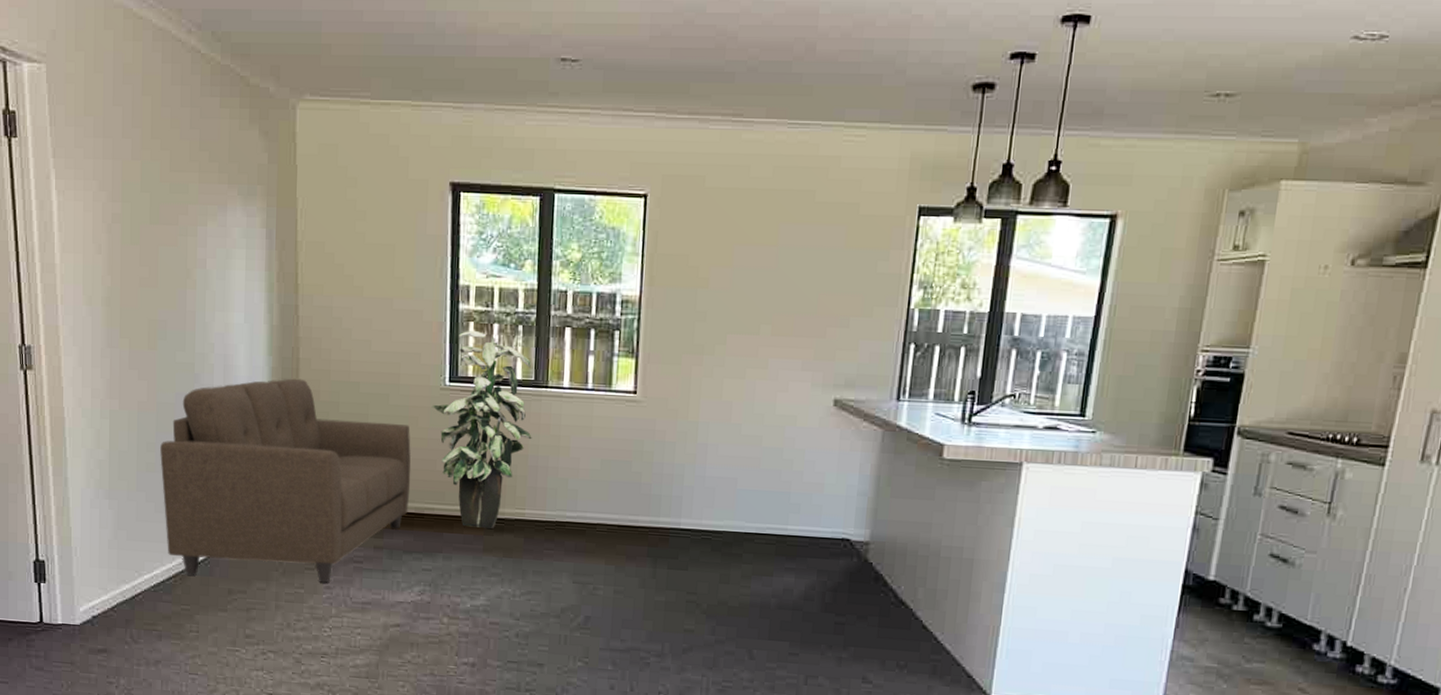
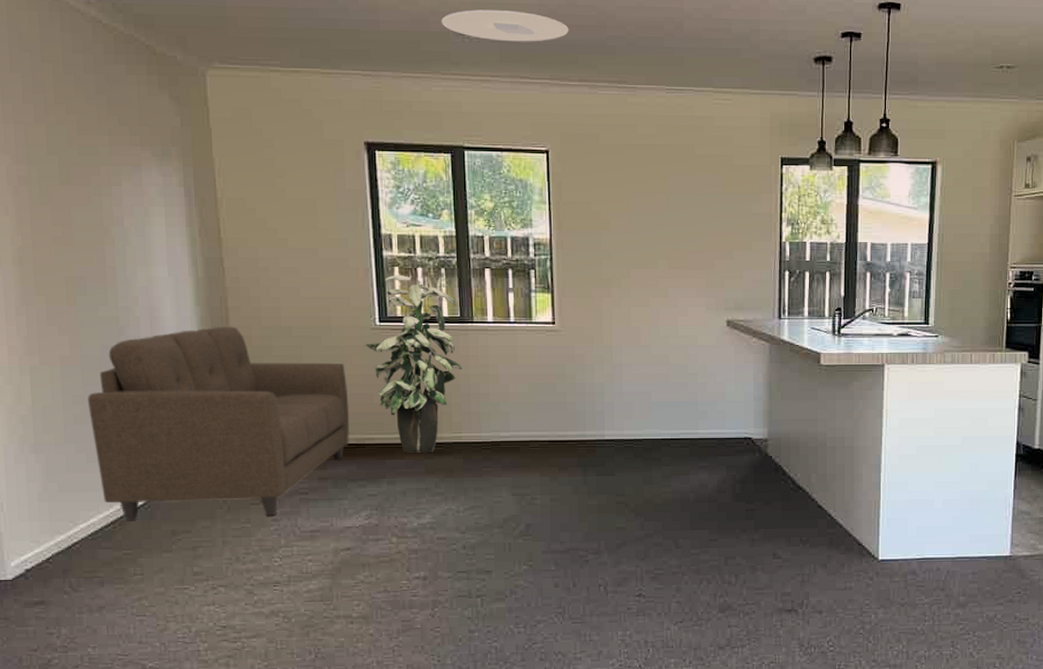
ceiling light: none [543,32,683,69] -> present [442,9,569,42]

